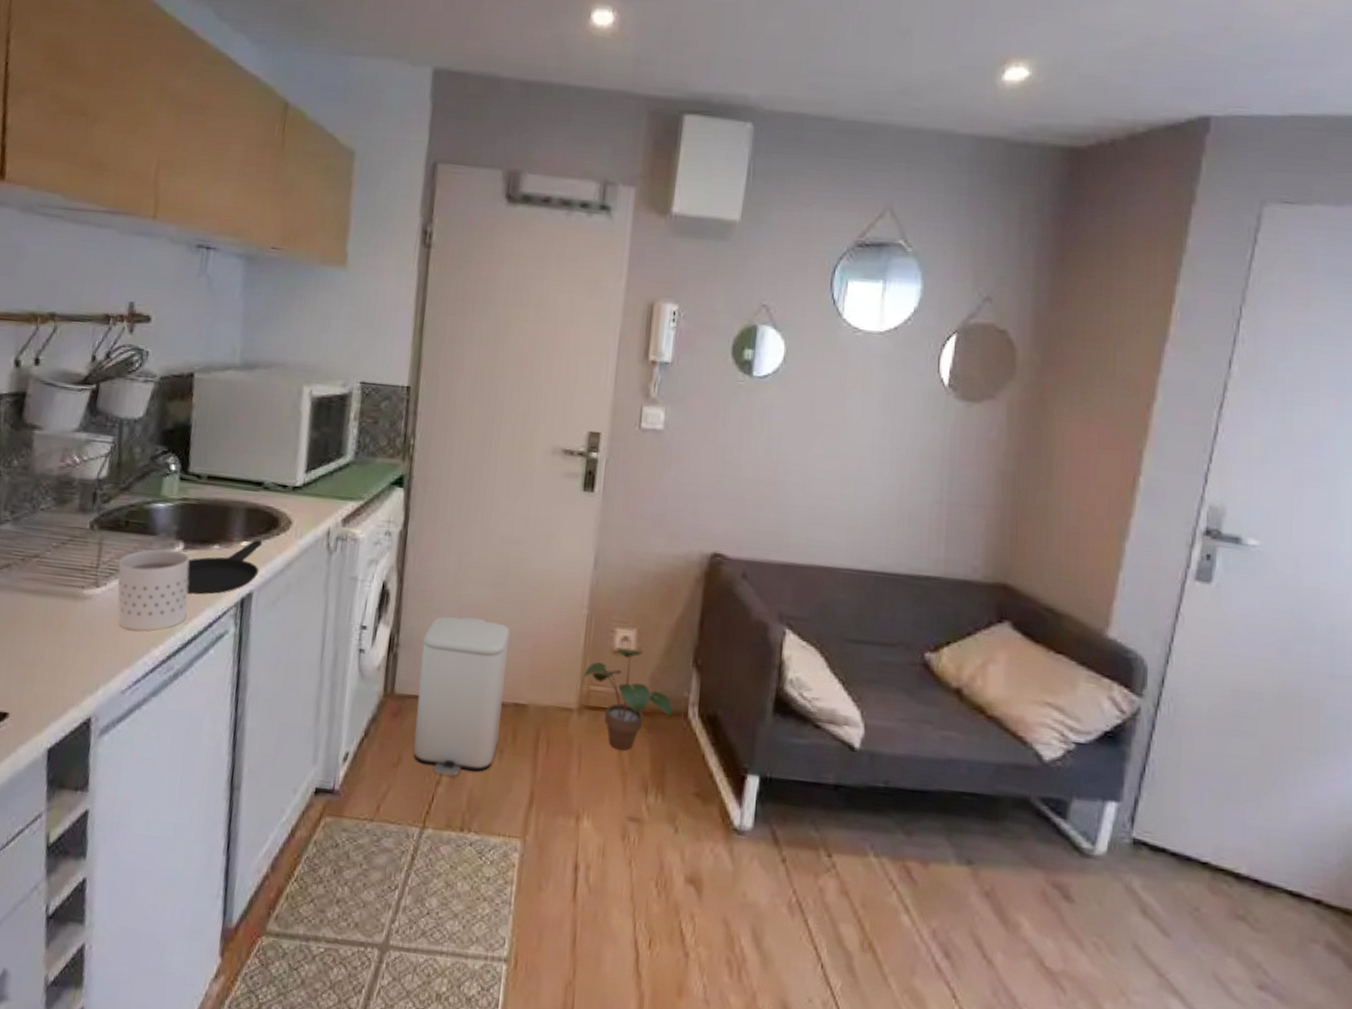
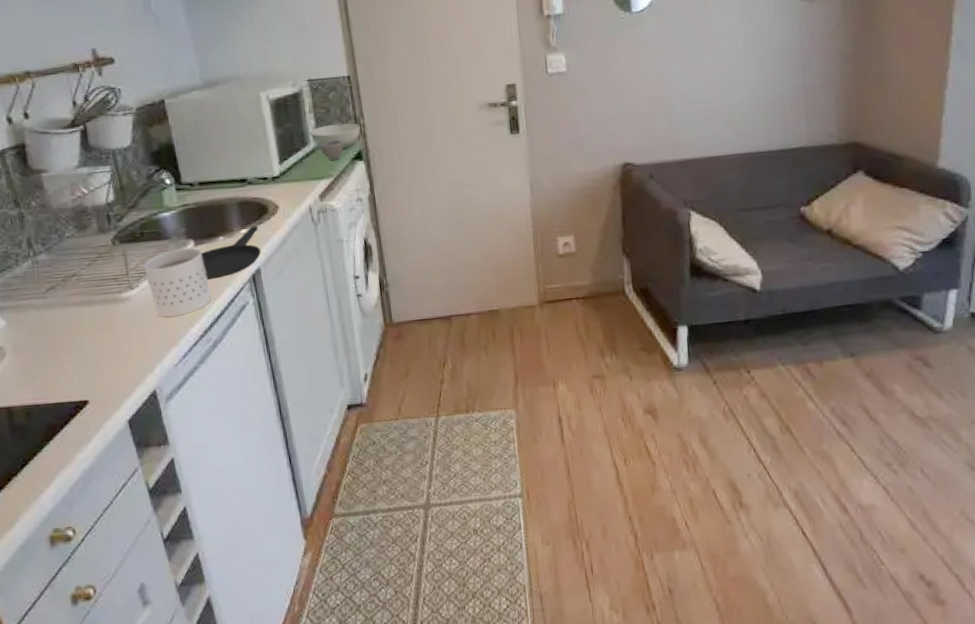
bowl: none [348,438,409,470] -> present [310,123,361,149]
cup: none [357,457,385,481] -> present [320,140,344,161]
pedal bin: present [413,616,510,776] -> none [406,251,482,375]
potted plant: present [584,647,673,751] -> none [539,250,613,329]

